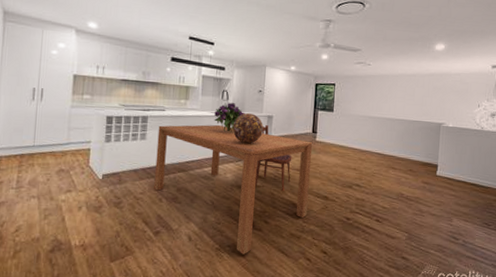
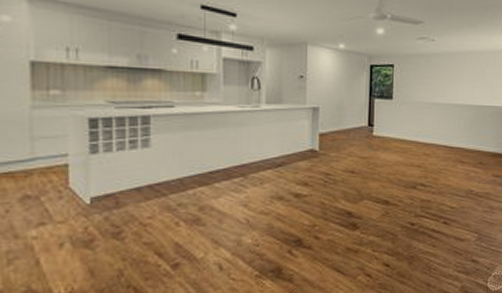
dining table: present [154,124,312,254] -> none [166,122,368,279]
bouquet: present [214,102,245,133] -> none [243,93,283,132]
decorative sphere: present [232,113,264,144] -> none [268,106,309,144]
dining chair: present [255,125,292,192] -> none [300,120,345,200]

